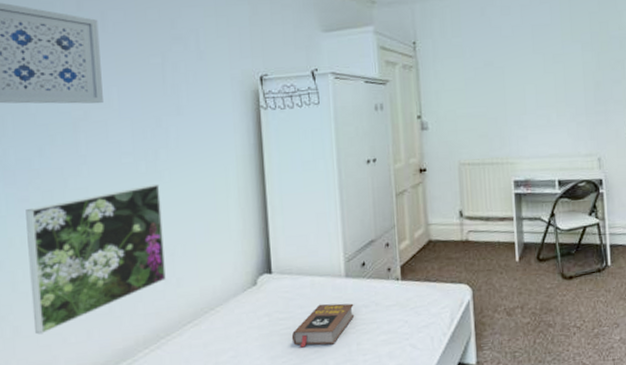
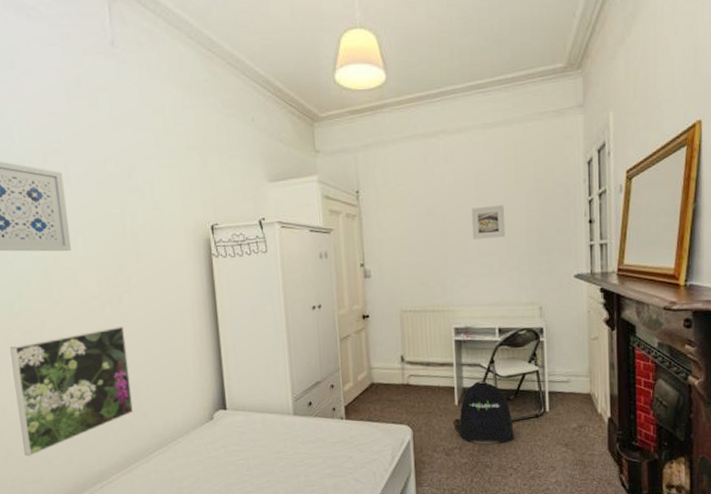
book: present [291,303,355,348] -> none [245,438,303,477]
backpack: none [514,234,577,303] -> present [453,380,514,445]
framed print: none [528,57,563,91] -> present [471,205,506,240]

